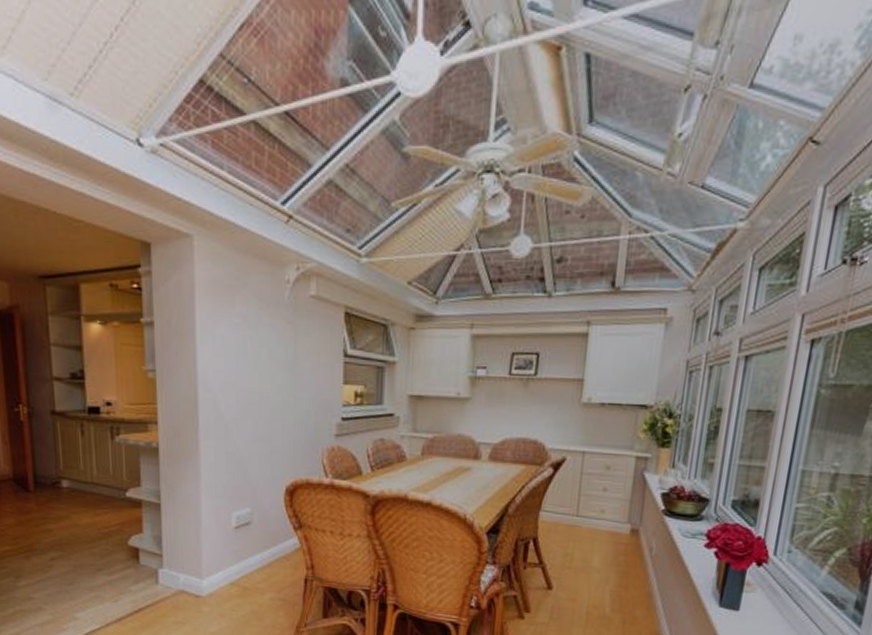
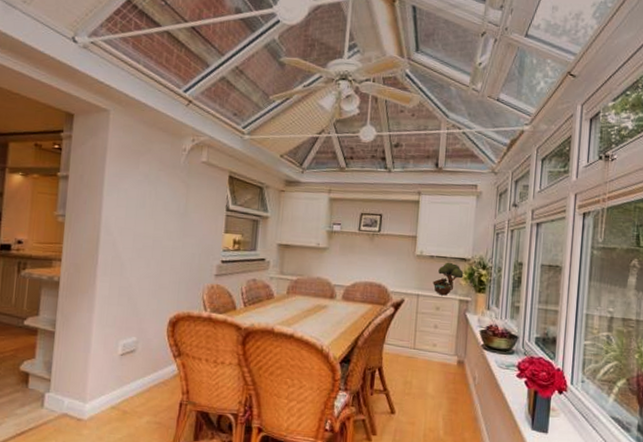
decorative tree: none [602,410,644,452] -> present [433,262,464,296]

